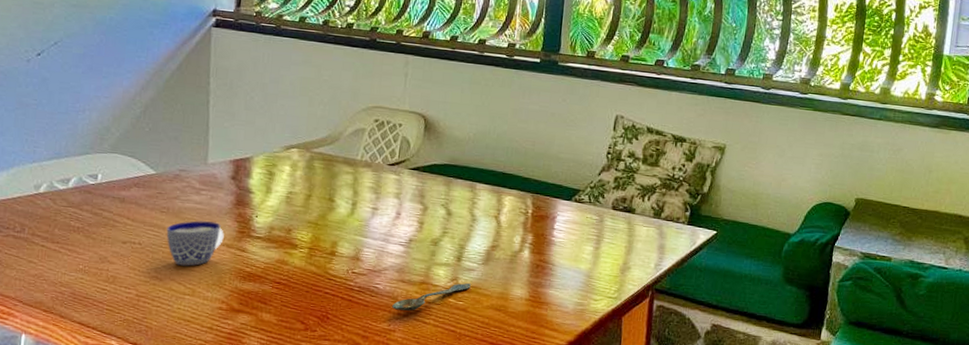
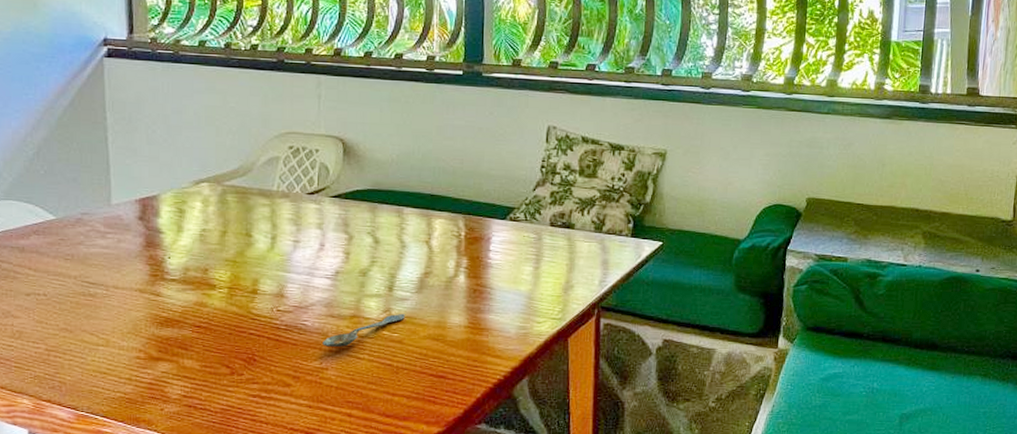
cup: present [166,220,224,266] -> none [73,266,136,315]

